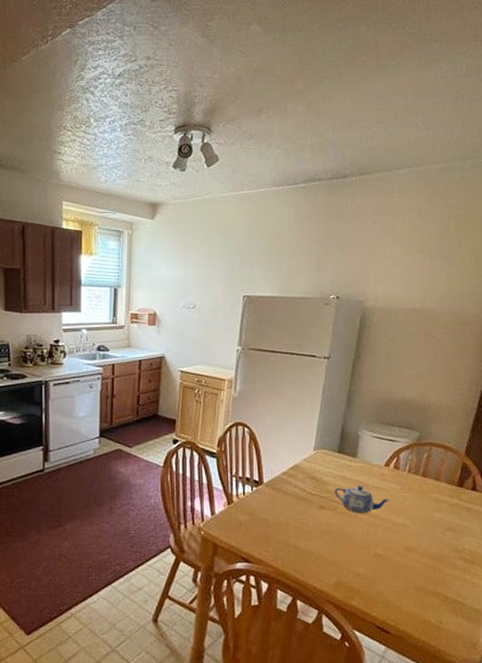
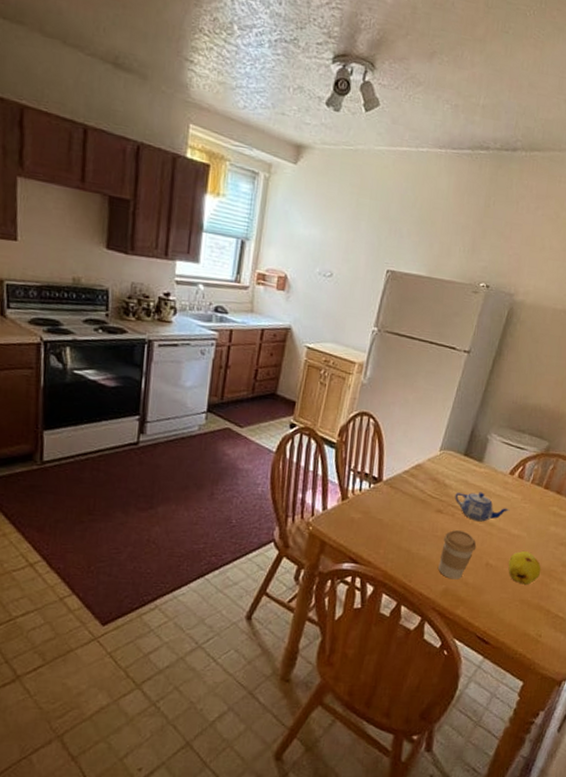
coffee cup: none [328,523,363,571] -> present [438,529,477,580]
fruit: none [397,539,432,572] -> present [508,551,542,585]

